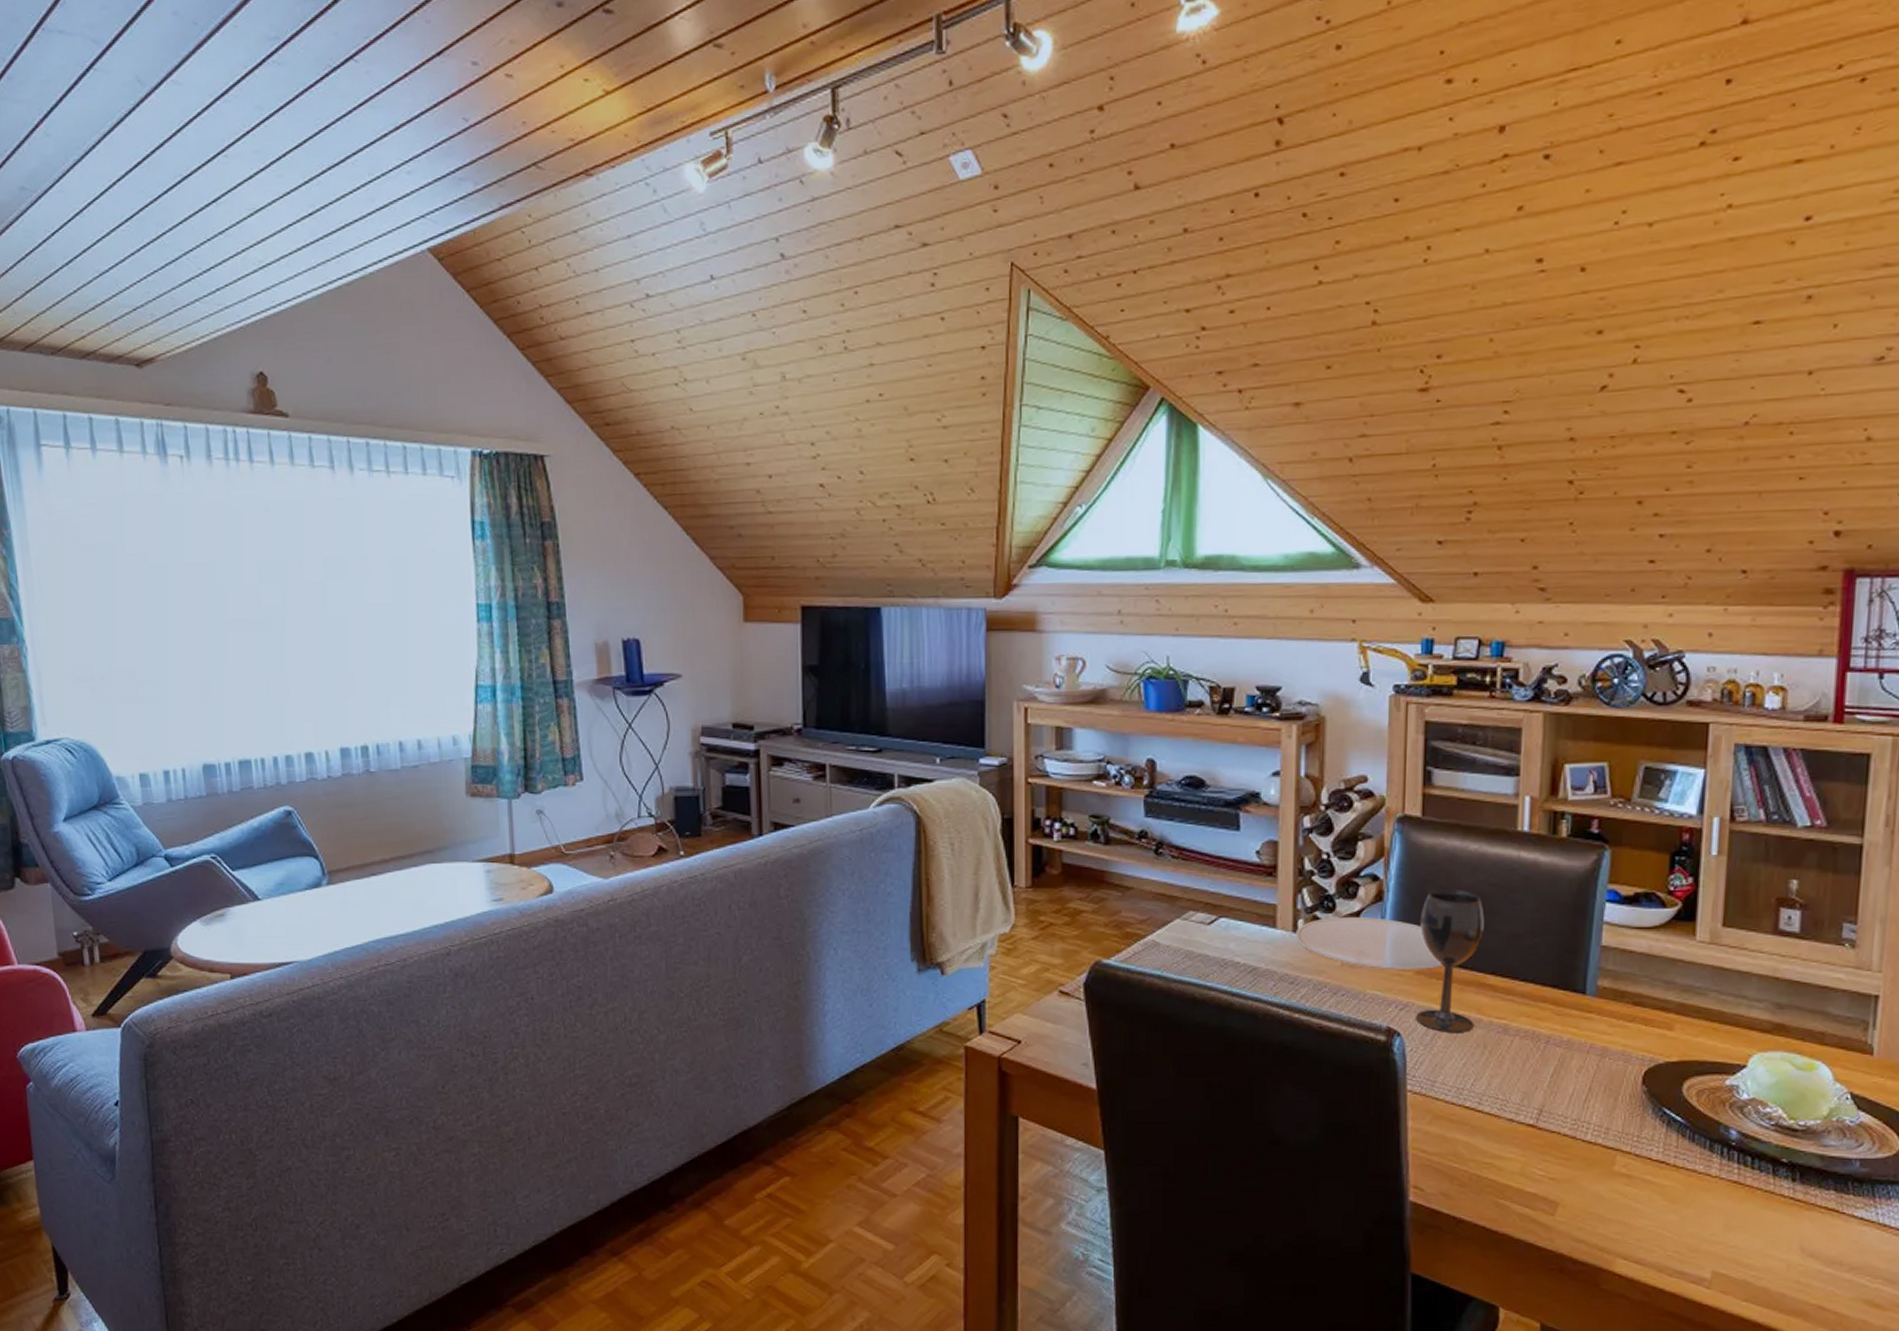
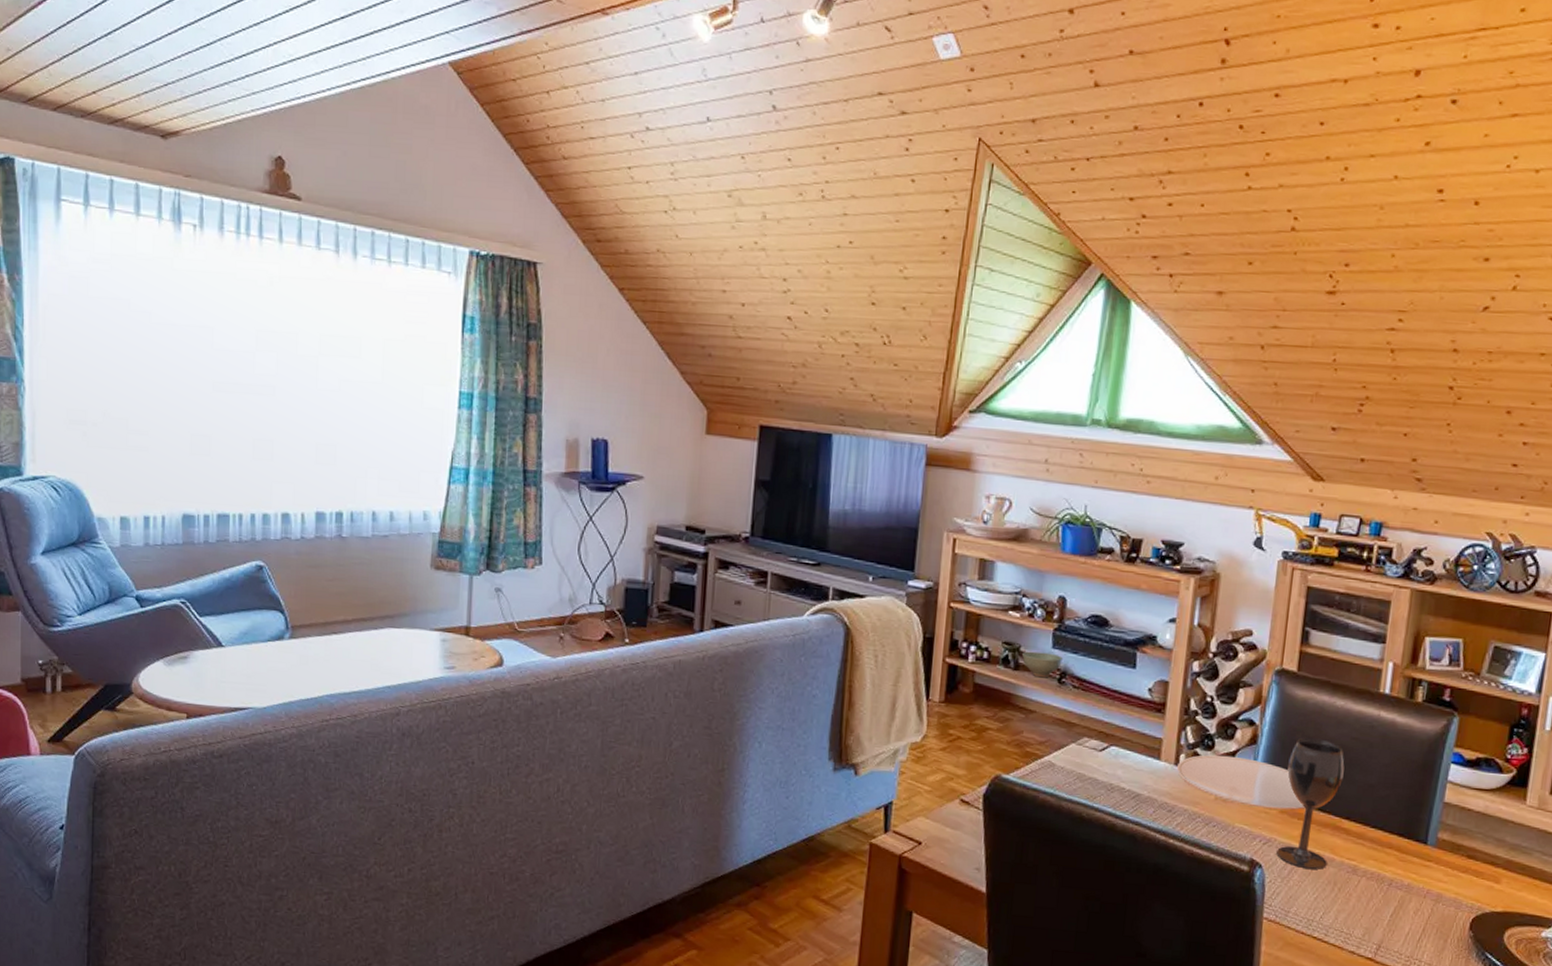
bowl: none [1111,822,1157,851] -> present [1021,651,1063,678]

